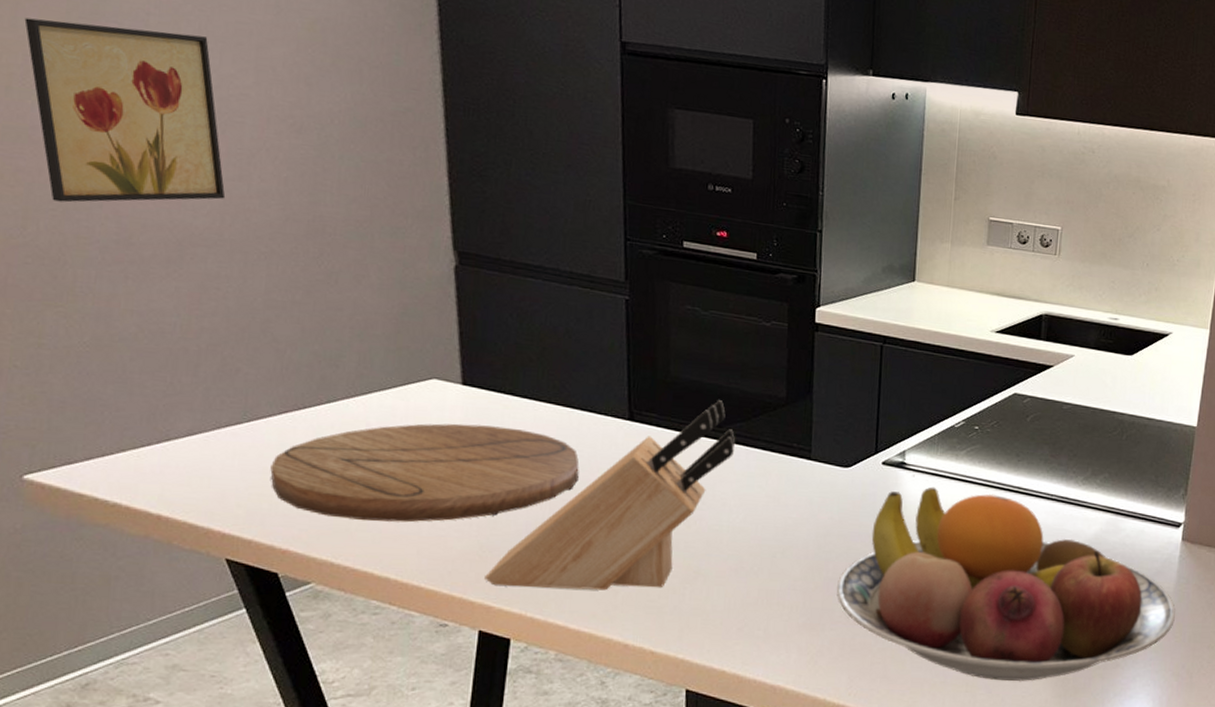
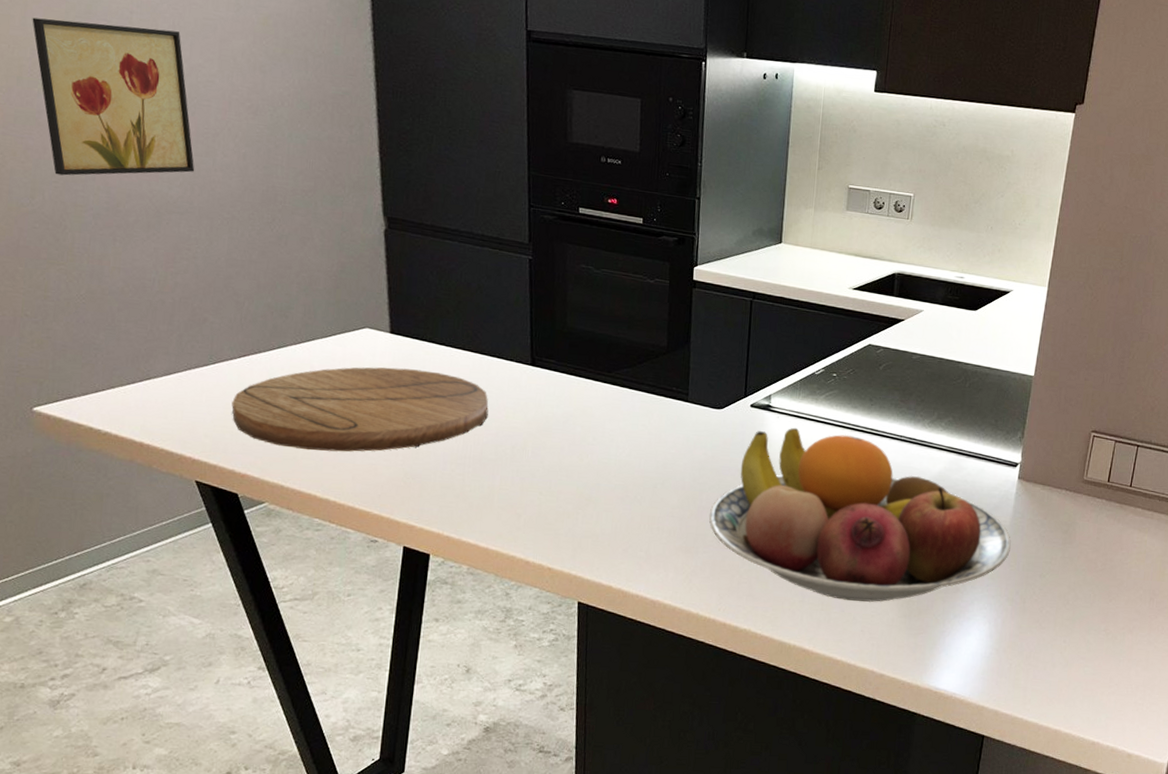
knife block: present [485,400,736,591] -> none [408,348,623,514]

